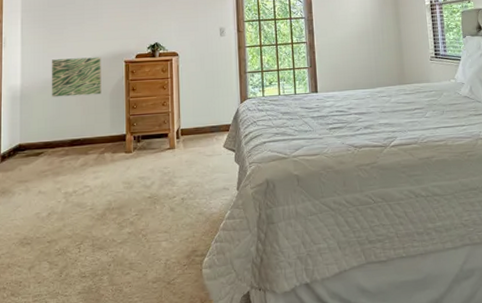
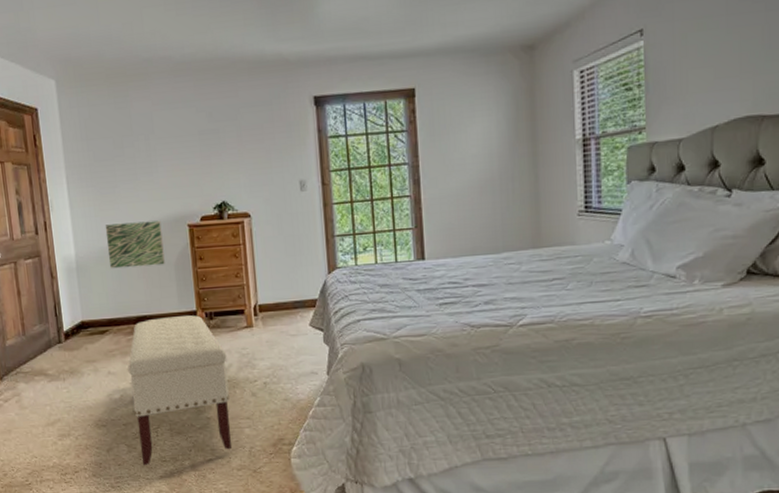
bench: none [58,138,150,283] -> present [127,314,231,466]

